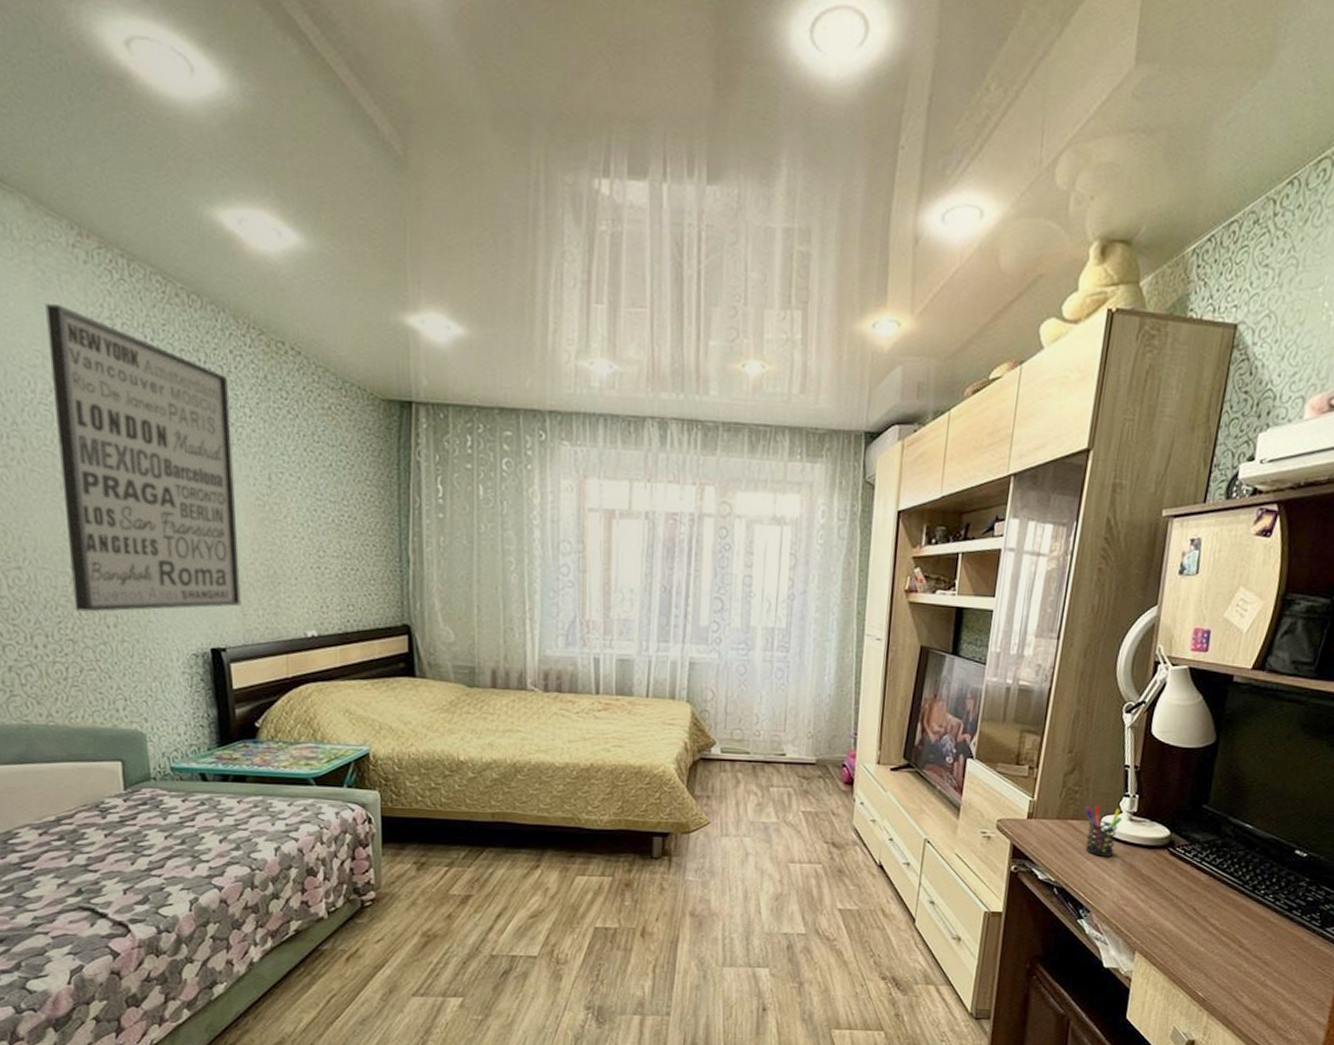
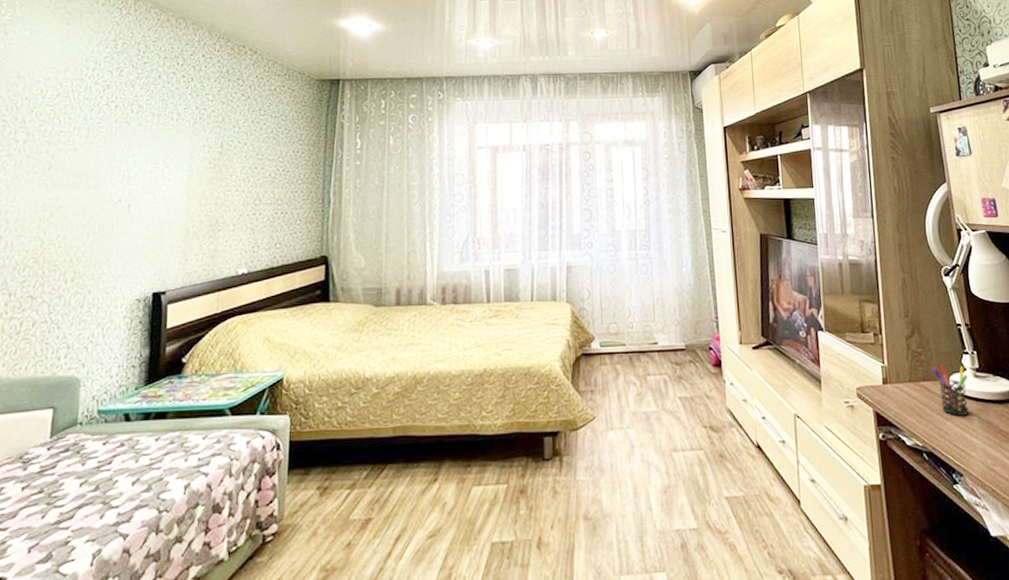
wall art: present [45,304,241,612] -> none [40,35,198,270]

